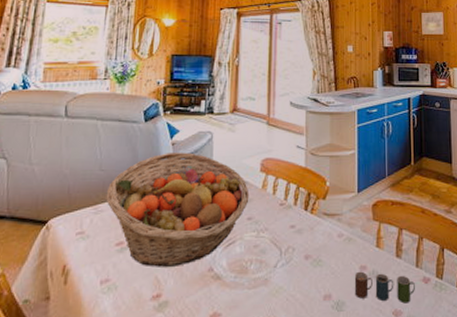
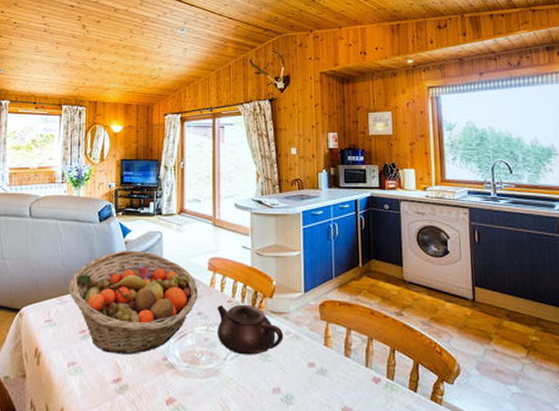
teapot: none [268,207,336,261] -> present [218,304,283,355]
cup: present [354,271,415,304] -> none [302,368,365,401]

